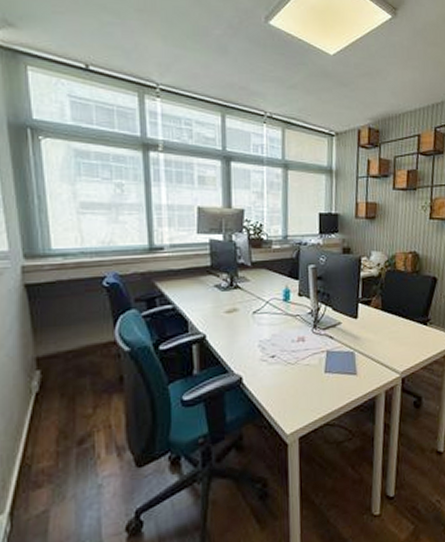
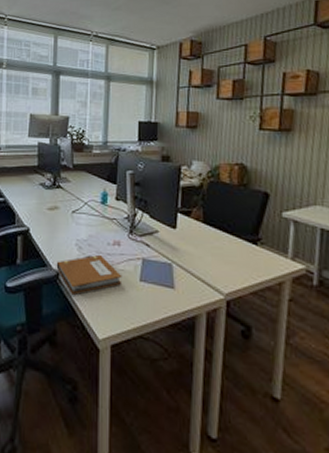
notebook: none [238,352,308,396] -> present [56,254,122,295]

